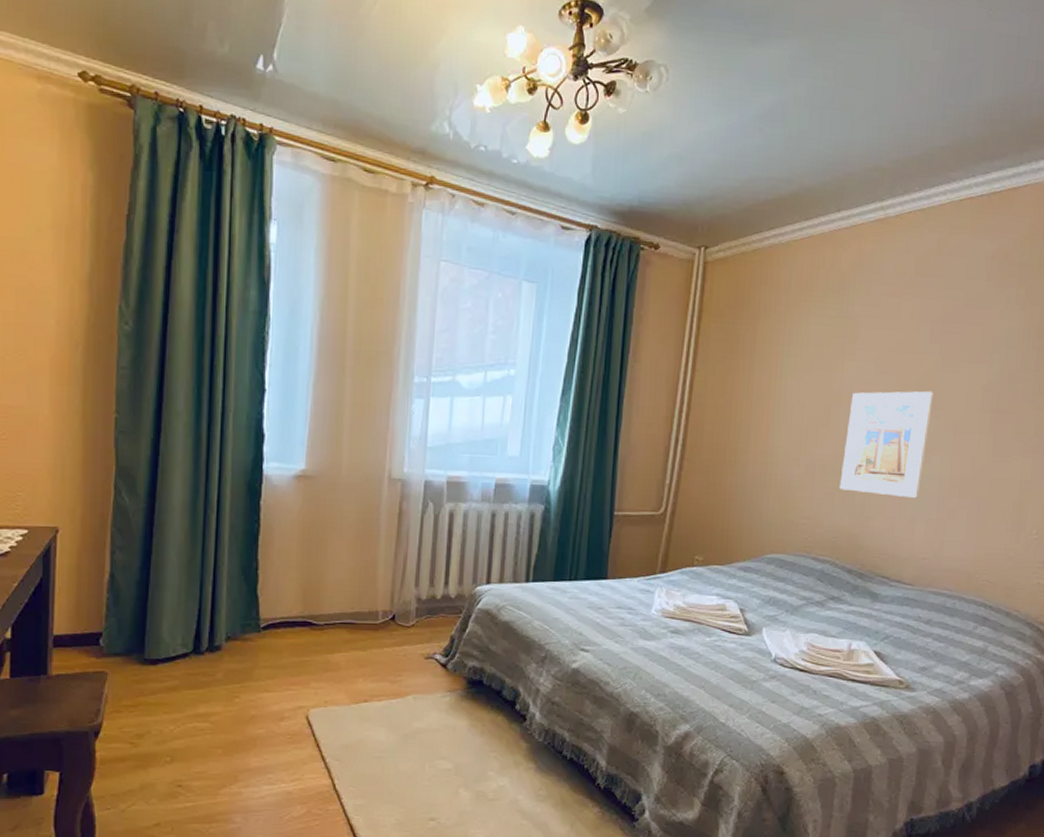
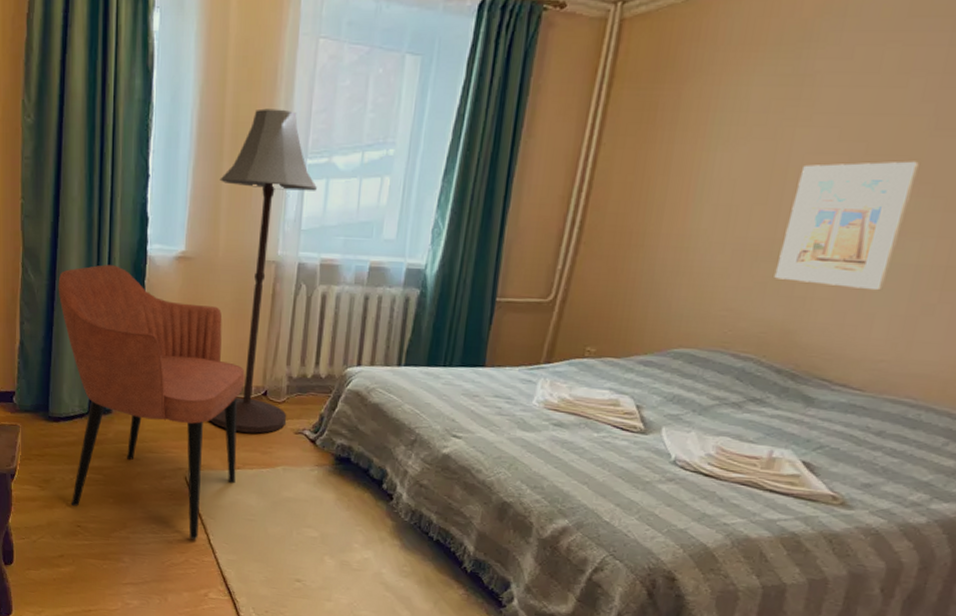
armchair: none [158,485,372,787] -> present [58,265,245,540]
floor lamp: none [333,326,442,661] -> present [210,108,317,434]

